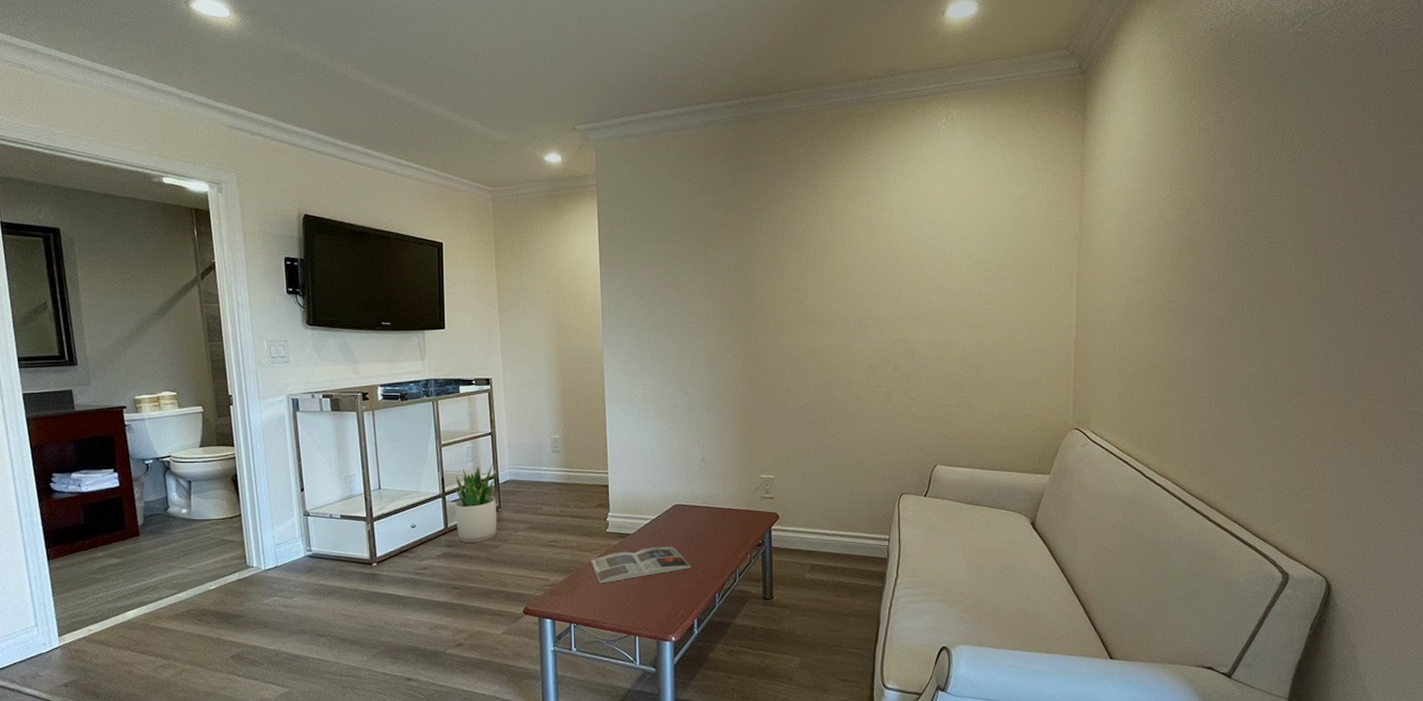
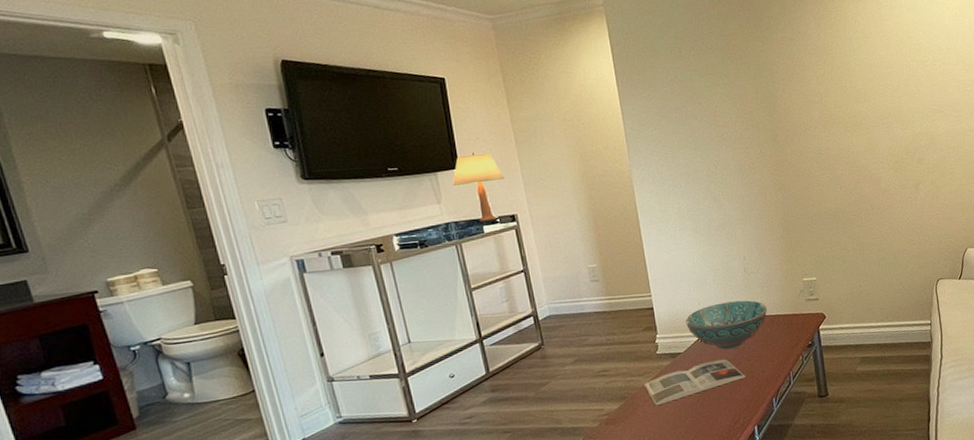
table lamp: none [437,314,485,382] -> present [453,151,505,222]
planter: present [453,462,497,543] -> none [490,300,543,385]
decorative bowl: none [639,489,721,538] -> present [685,300,768,351]

